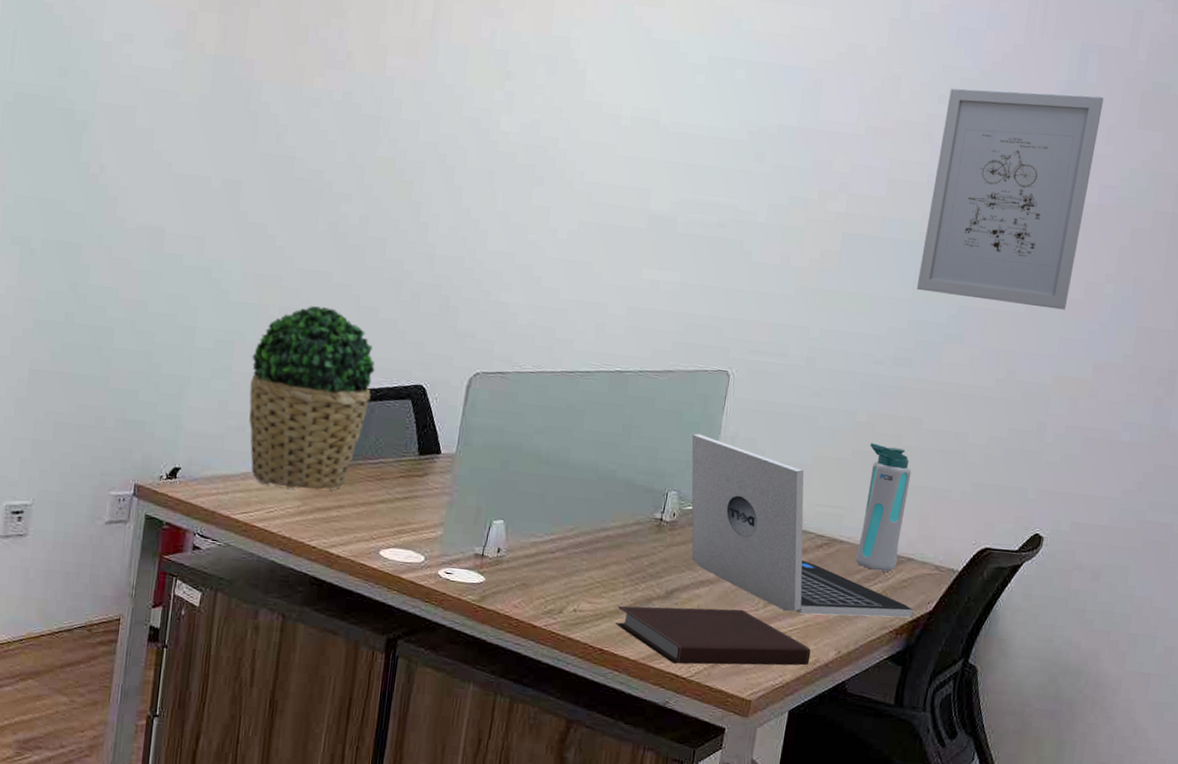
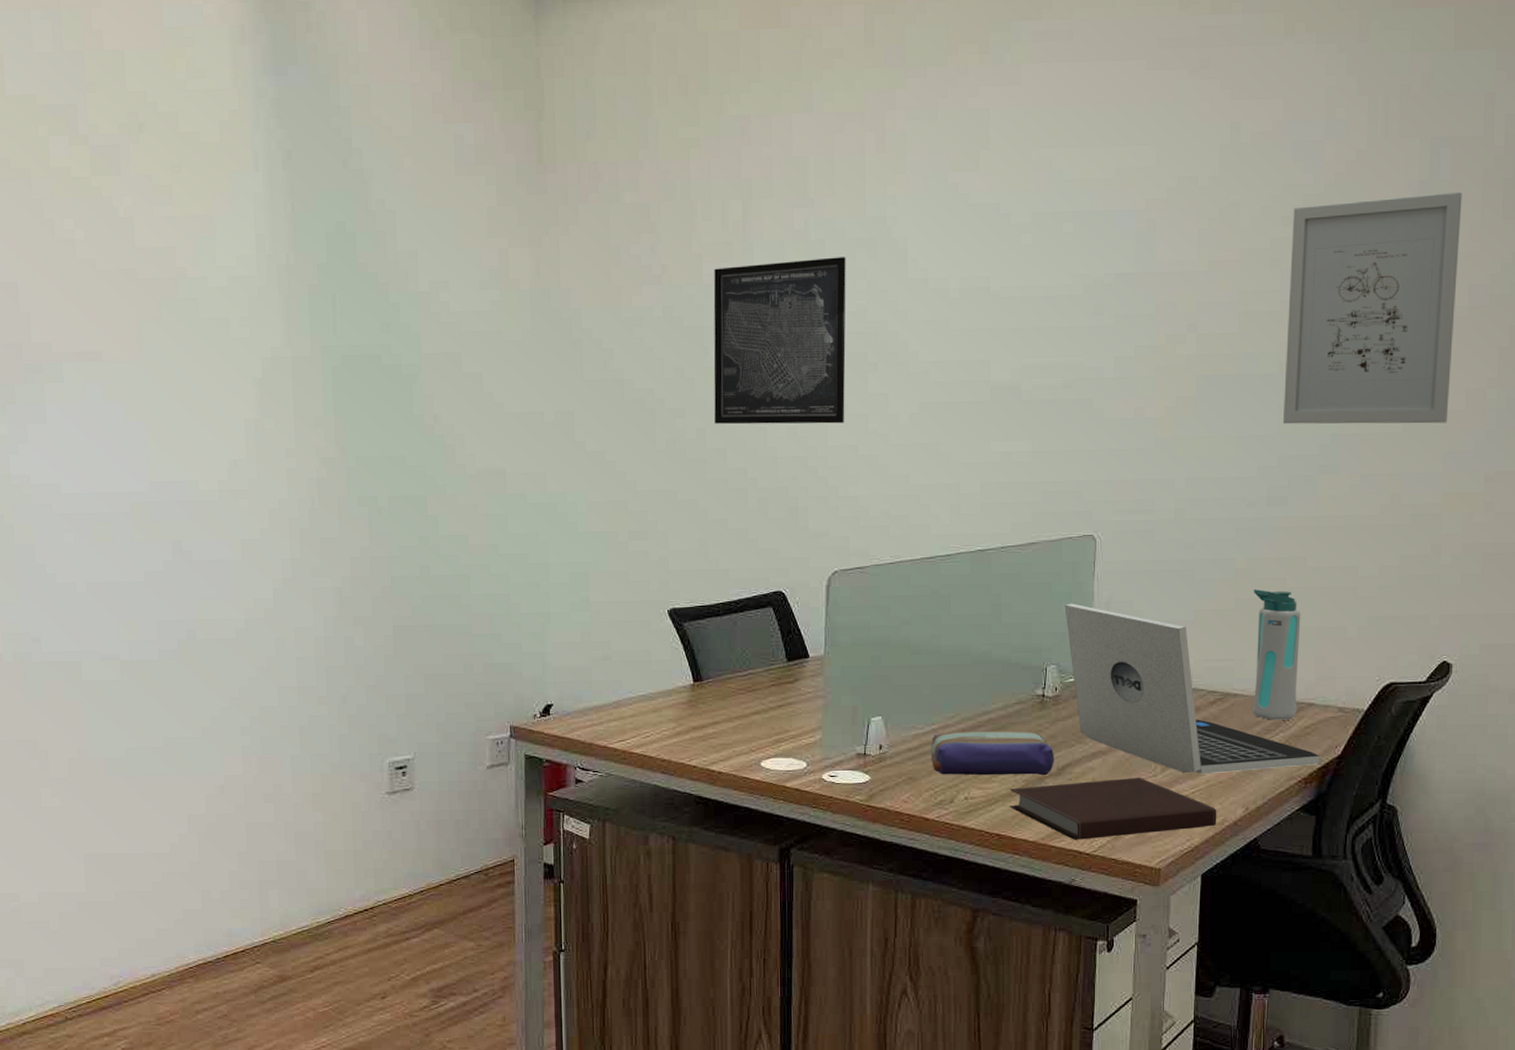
potted plant: present [249,306,375,490] -> none [608,526,732,711]
wall art: none [379,62,527,231] -> present [713,257,846,425]
pencil case: none [545,543,665,598] -> present [930,730,1054,776]

